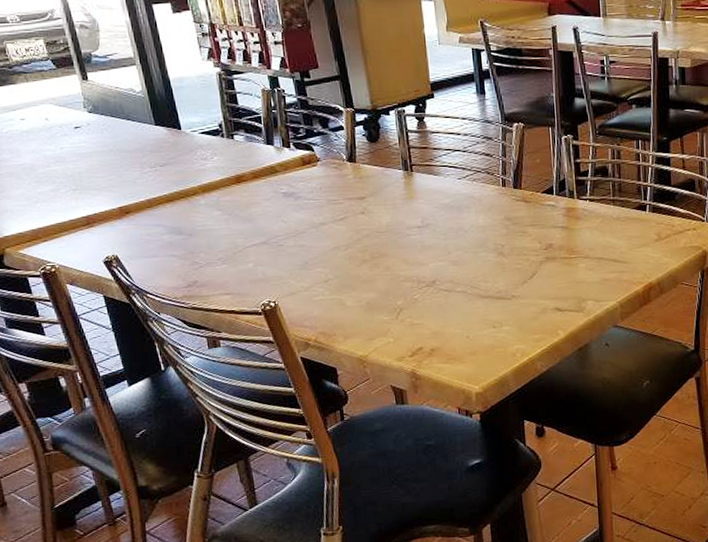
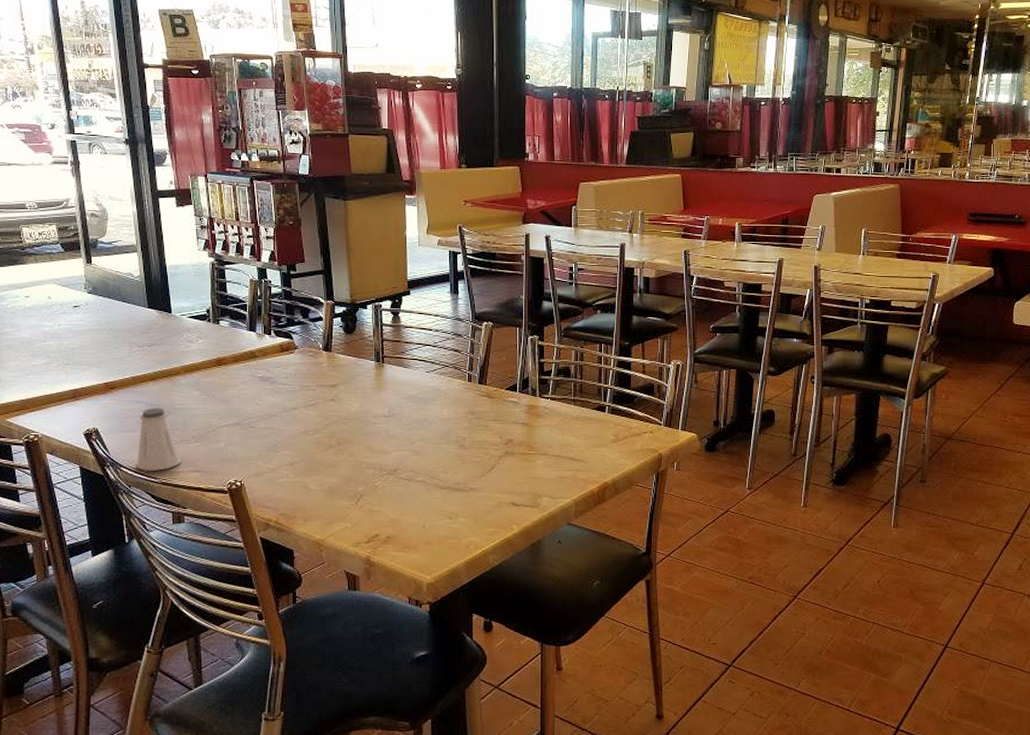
saltshaker: none [160,230,210,297] -> present [137,408,181,471]

